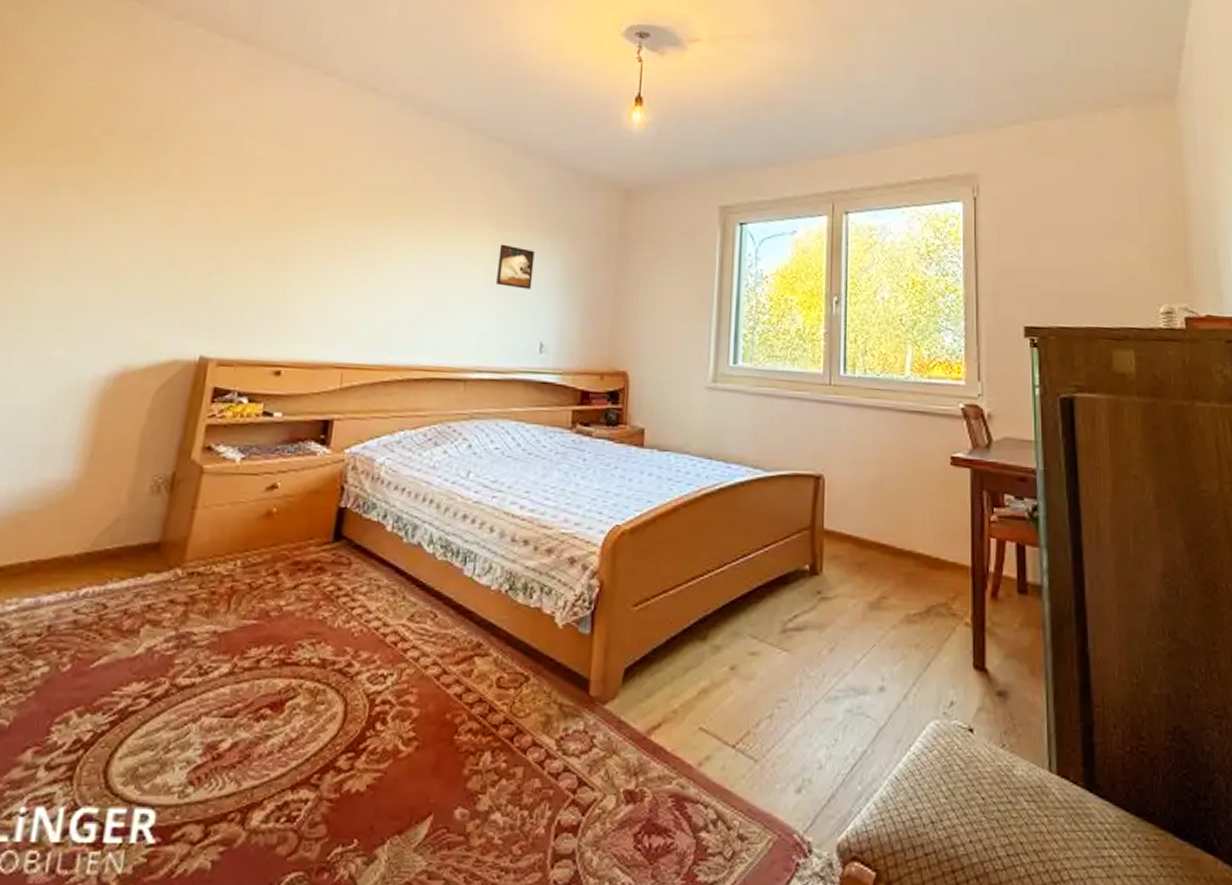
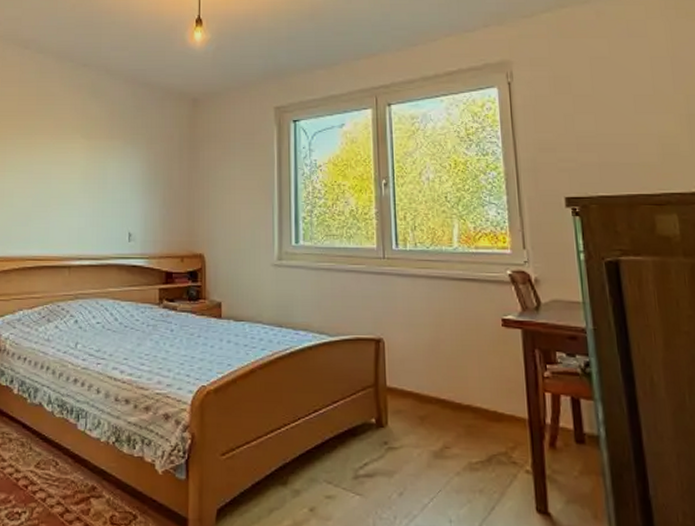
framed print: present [496,244,535,289] -> none [90,151,120,188]

